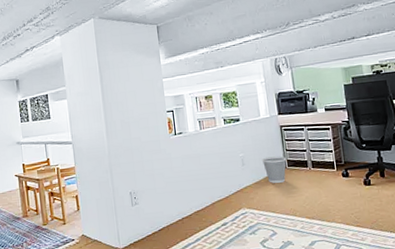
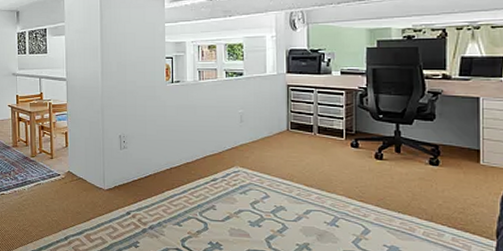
wastebasket: present [261,156,287,183] -> none [262,116,290,145]

